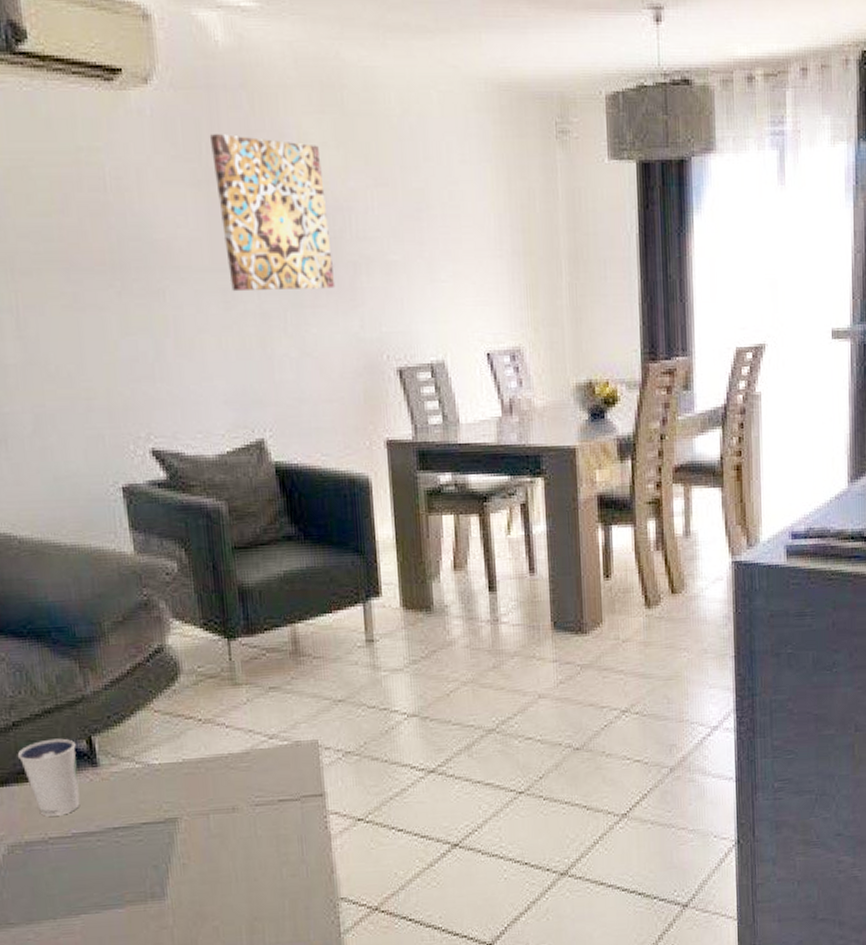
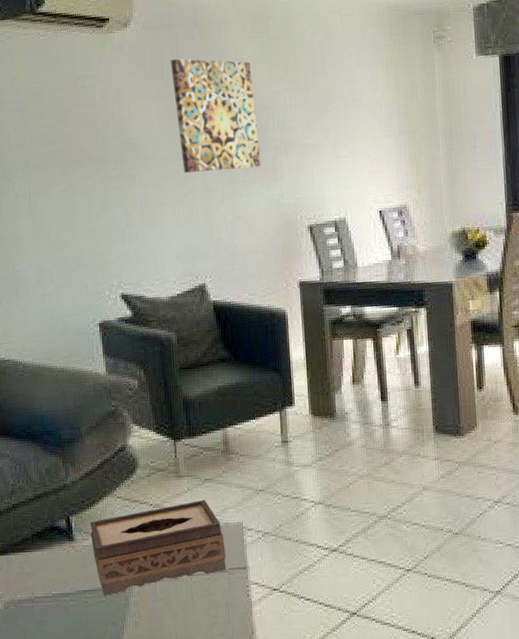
dixie cup: present [17,738,80,817] -> none [15,518,59,580]
tissue box: none [119,712,299,834] -> present [90,499,226,596]

